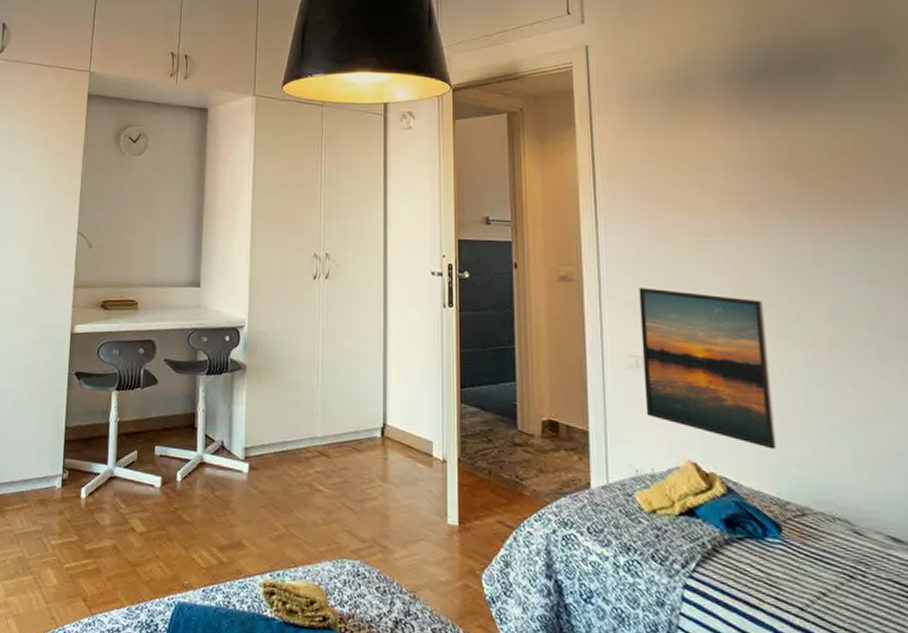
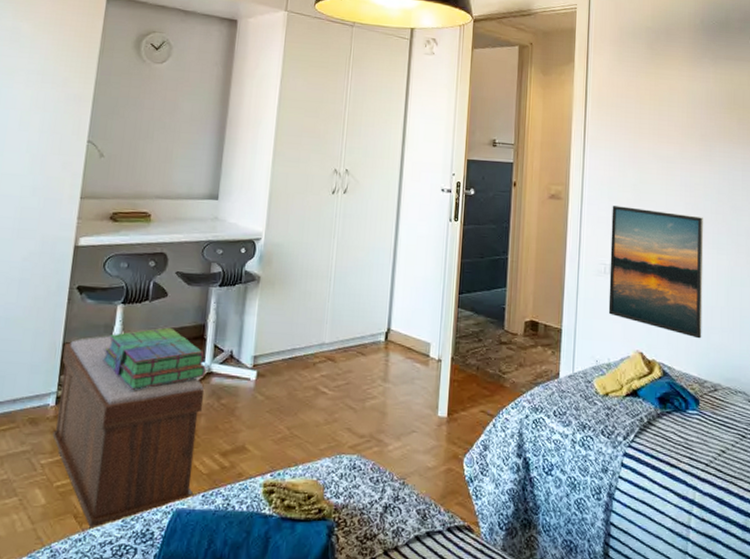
bench: none [60,421,199,614] -> present [52,336,205,529]
stack of books: none [101,415,198,477] -> present [102,327,206,390]

